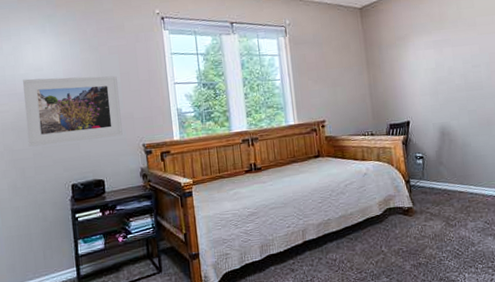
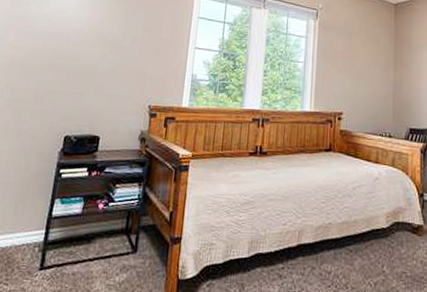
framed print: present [23,75,123,147] -> none [31,18,140,93]

